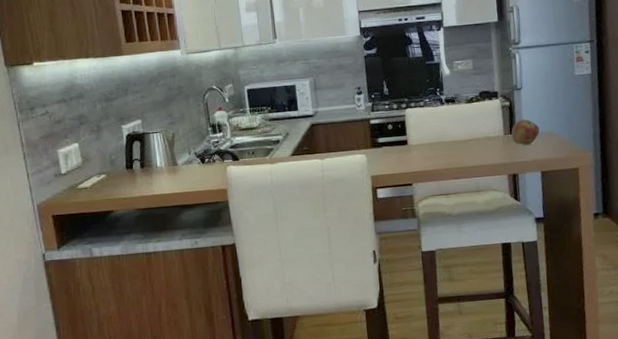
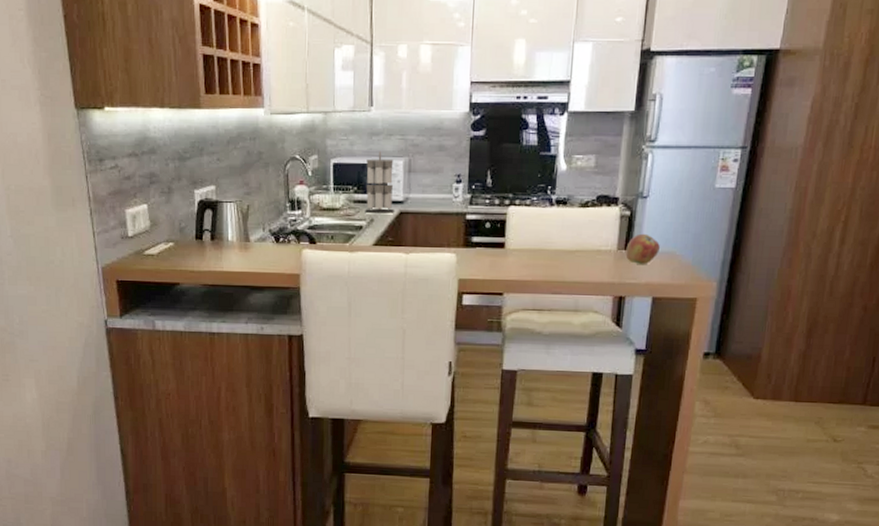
spice rack: none [276,74,306,129] -> present [365,150,394,215]

